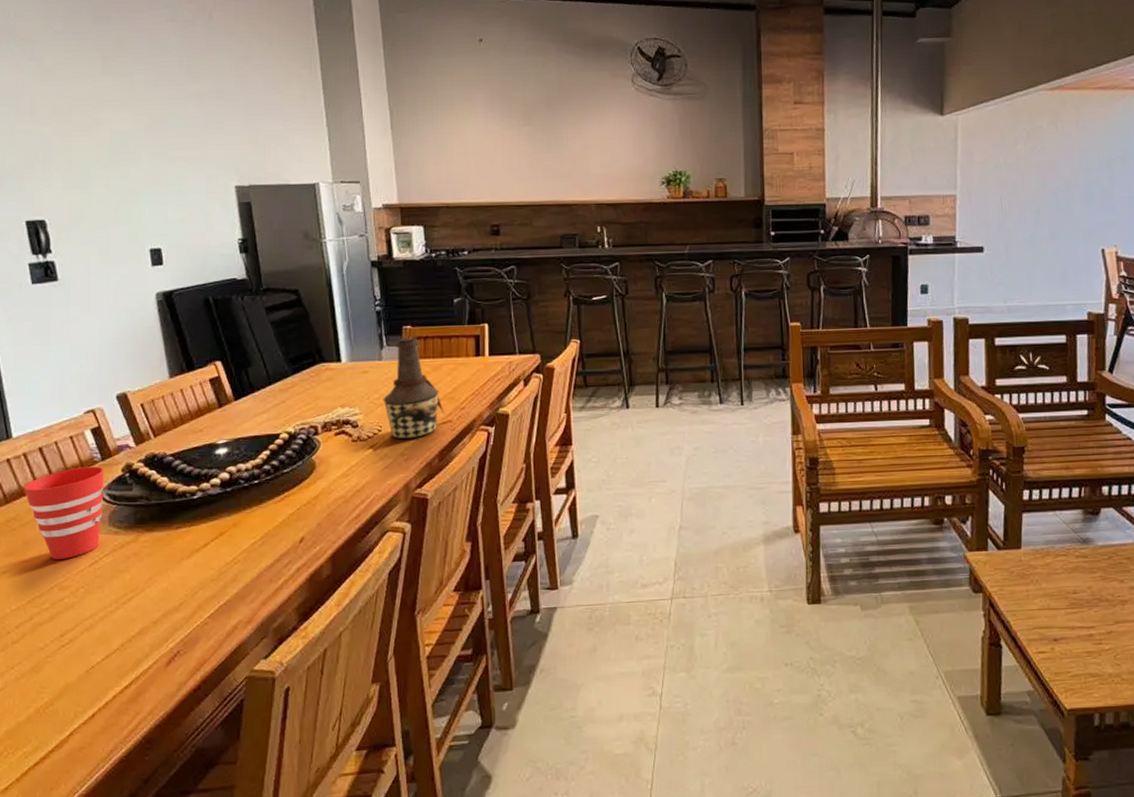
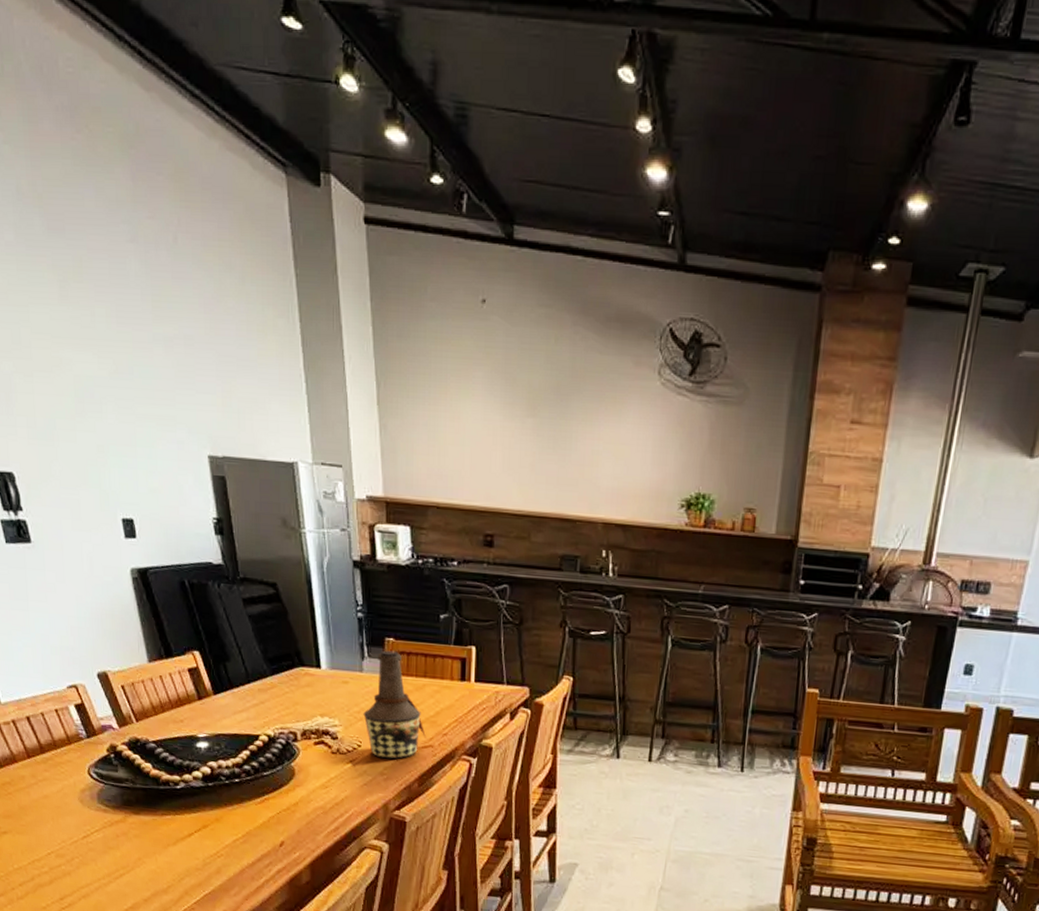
cup: present [24,466,104,559] -> none [16,741,92,829]

